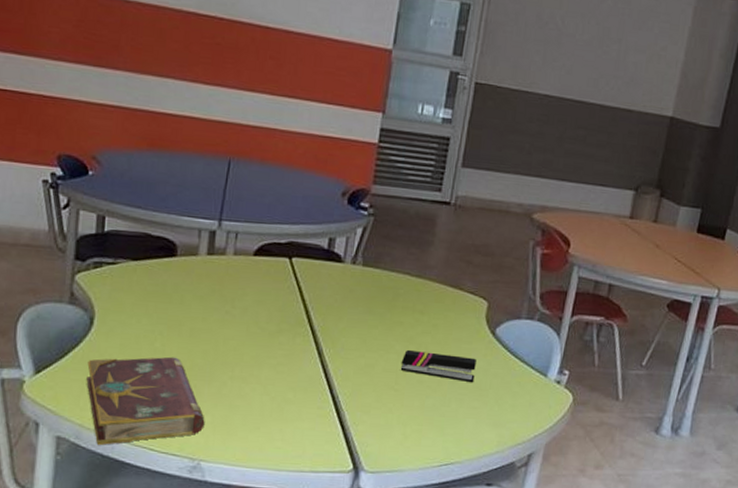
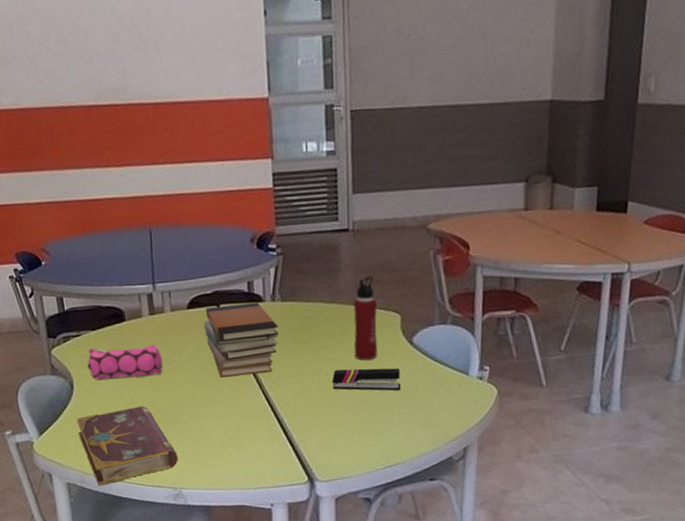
pencil case: none [117,279,212,324] -> present [87,345,163,380]
book stack: none [268,258,355,341] -> present [203,302,279,378]
water bottle: none [431,255,467,346] -> present [353,276,378,361]

